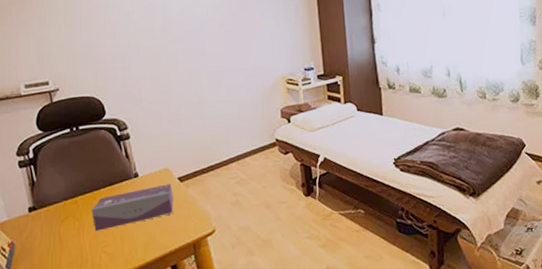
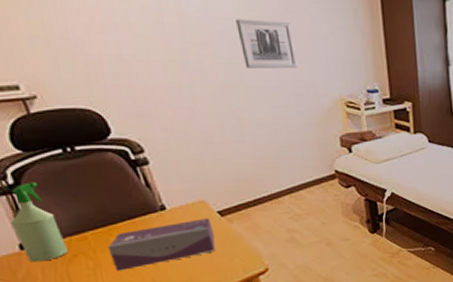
spray bottle: none [25,156,63,223] -> present [9,182,69,262]
wall art: none [204,19,250,57] -> present [236,19,299,68]

